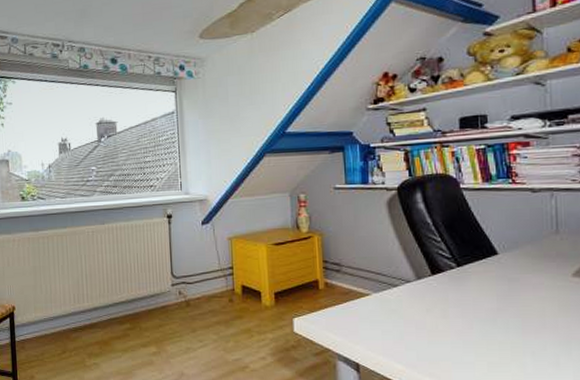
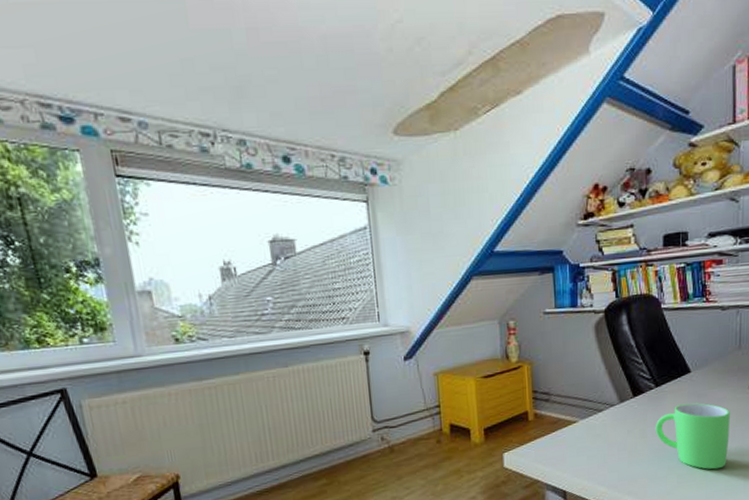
mug: none [458,286,551,362] -> present [655,403,730,470]

